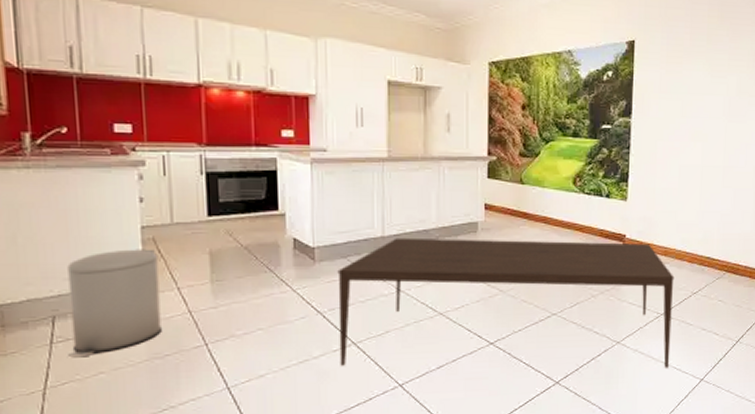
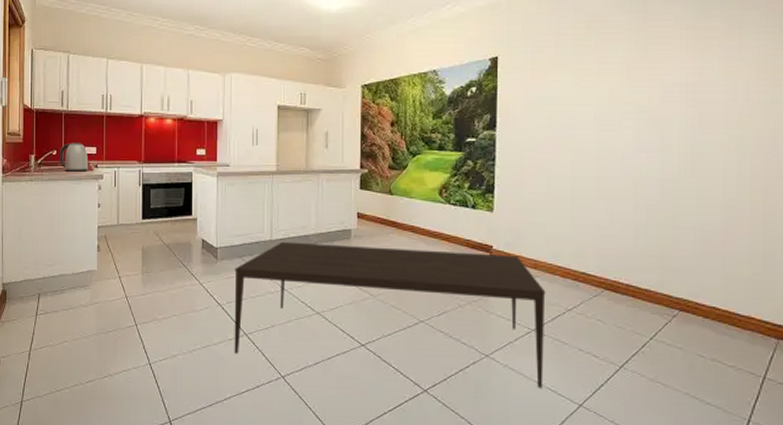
pedal bin: present [67,249,162,356] -> none [46,244,107,327]
kettle: none [73,116,120,158] -> present [60,142,88,173]

